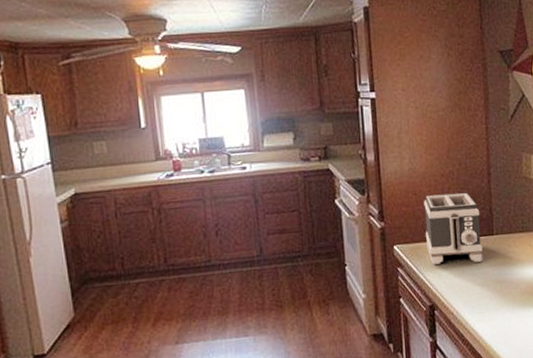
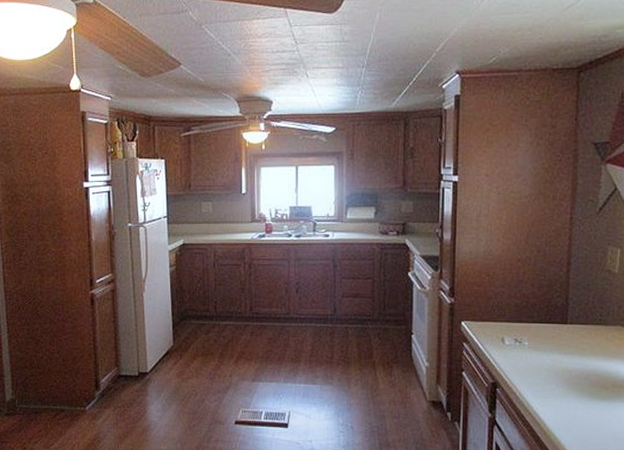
toaster: present [424,192,483,265] -> none [494,278,555,348]

